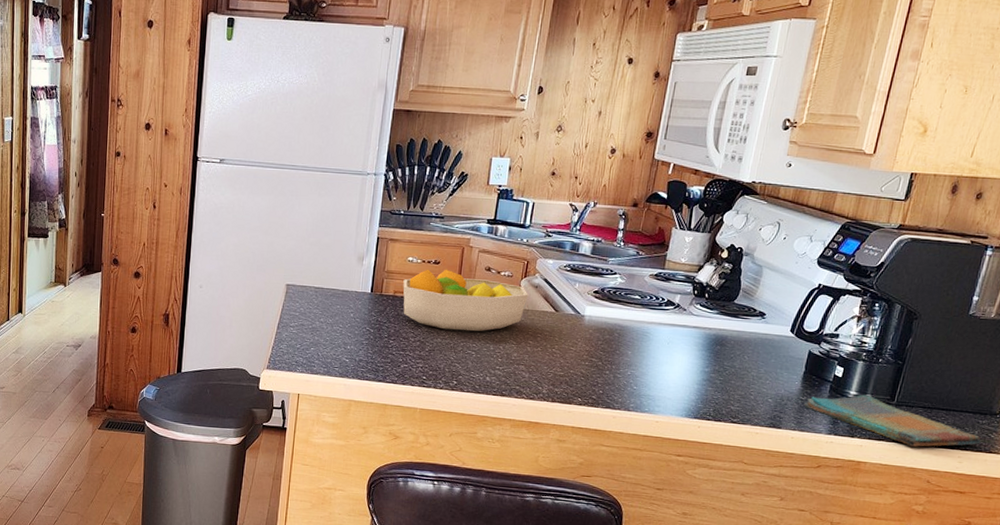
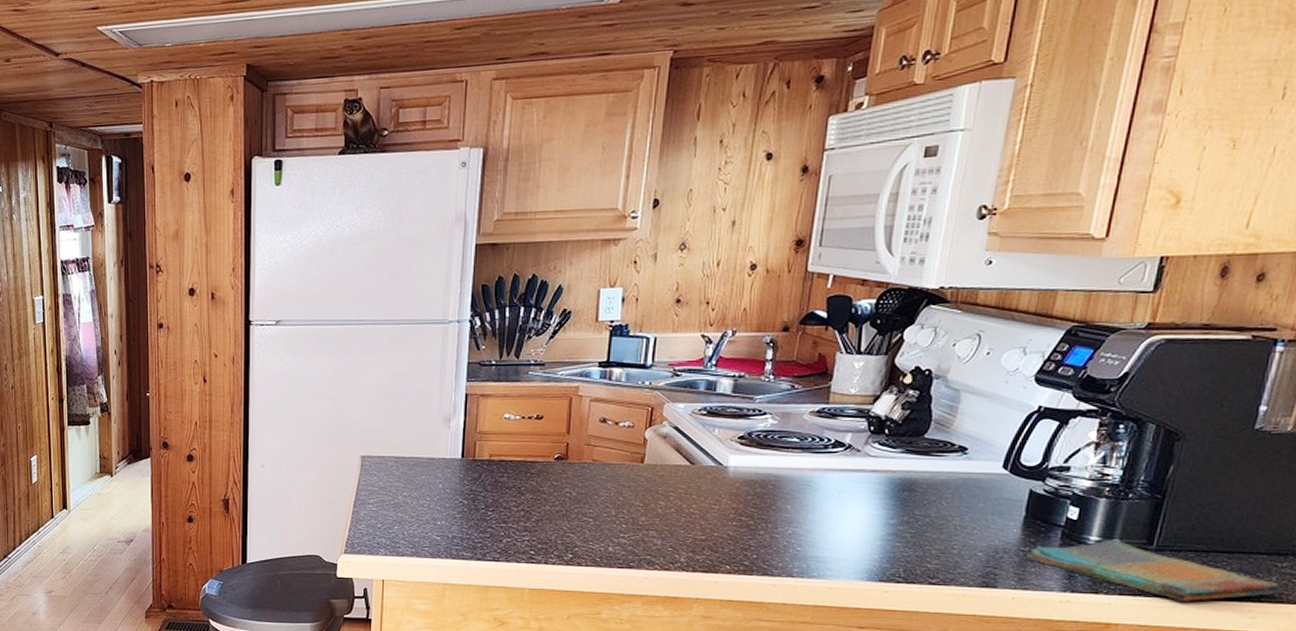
fruit bowl: present [403,269,528,332] -> none [500,424,655,495]

